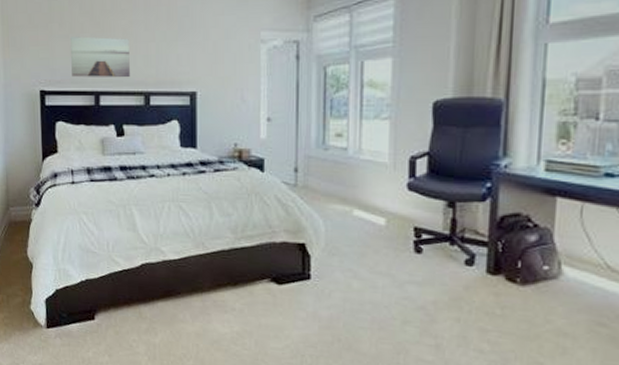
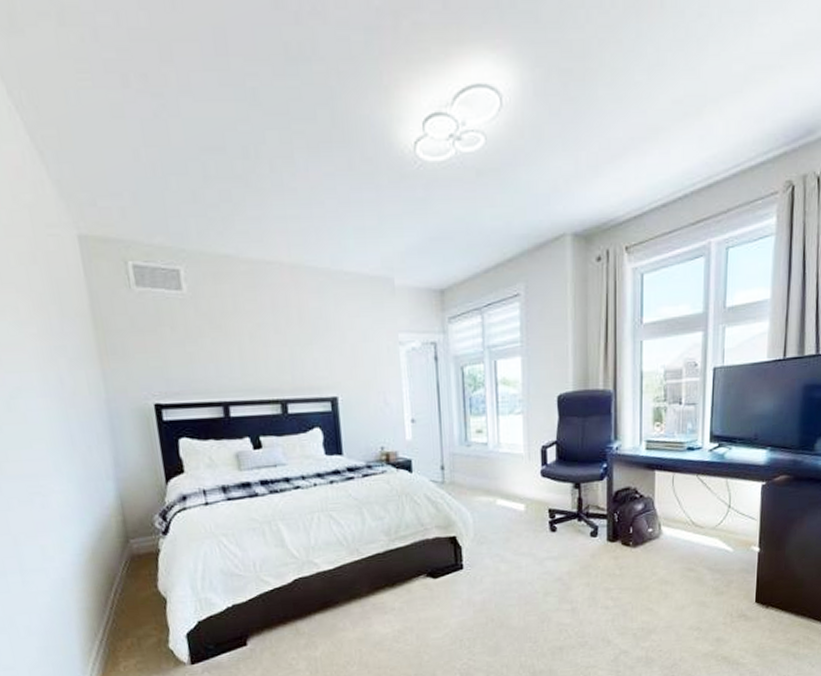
wall art: present [71,36,130,78] -> none [187,341,262,388]

